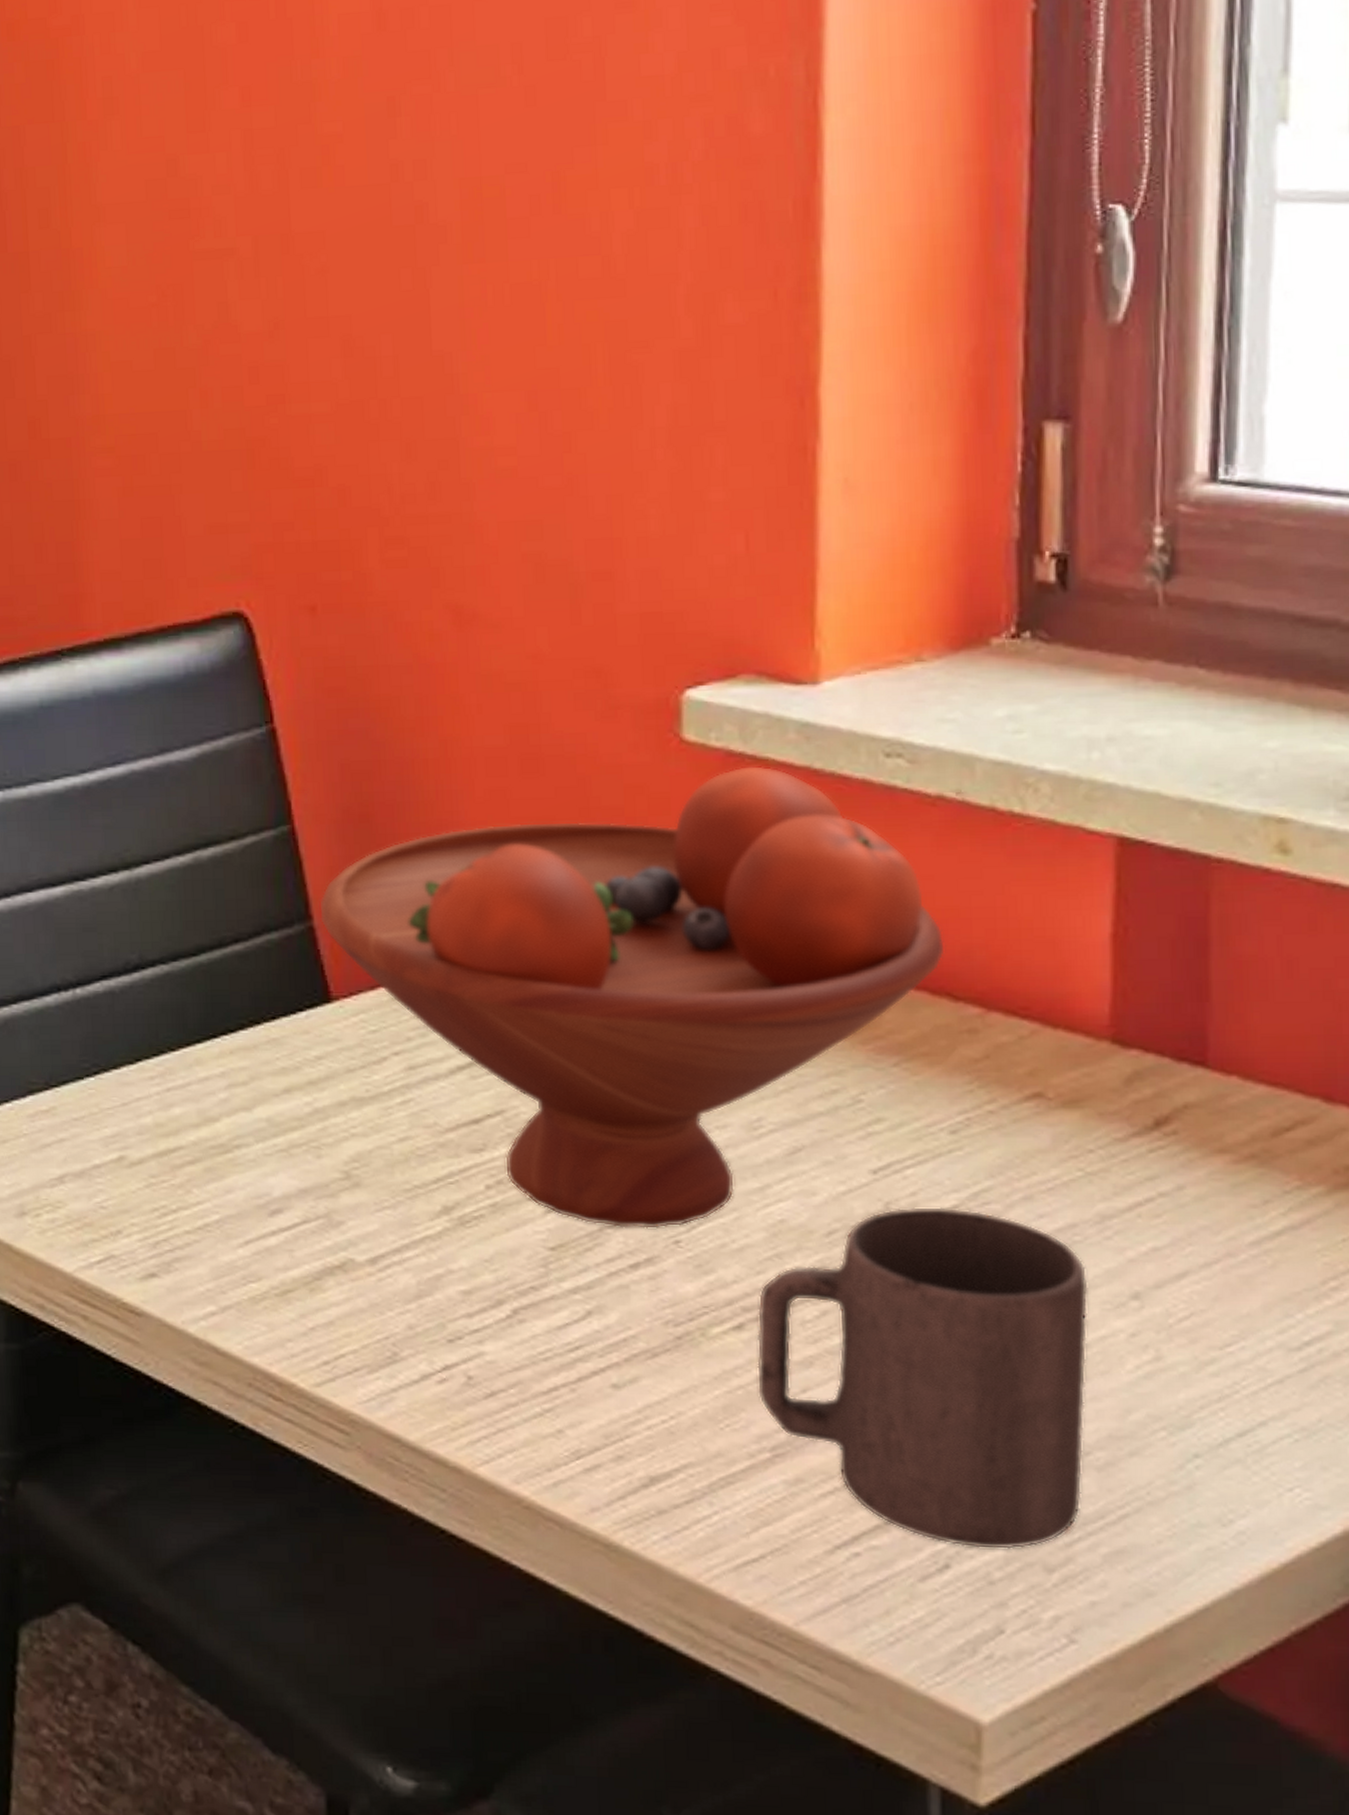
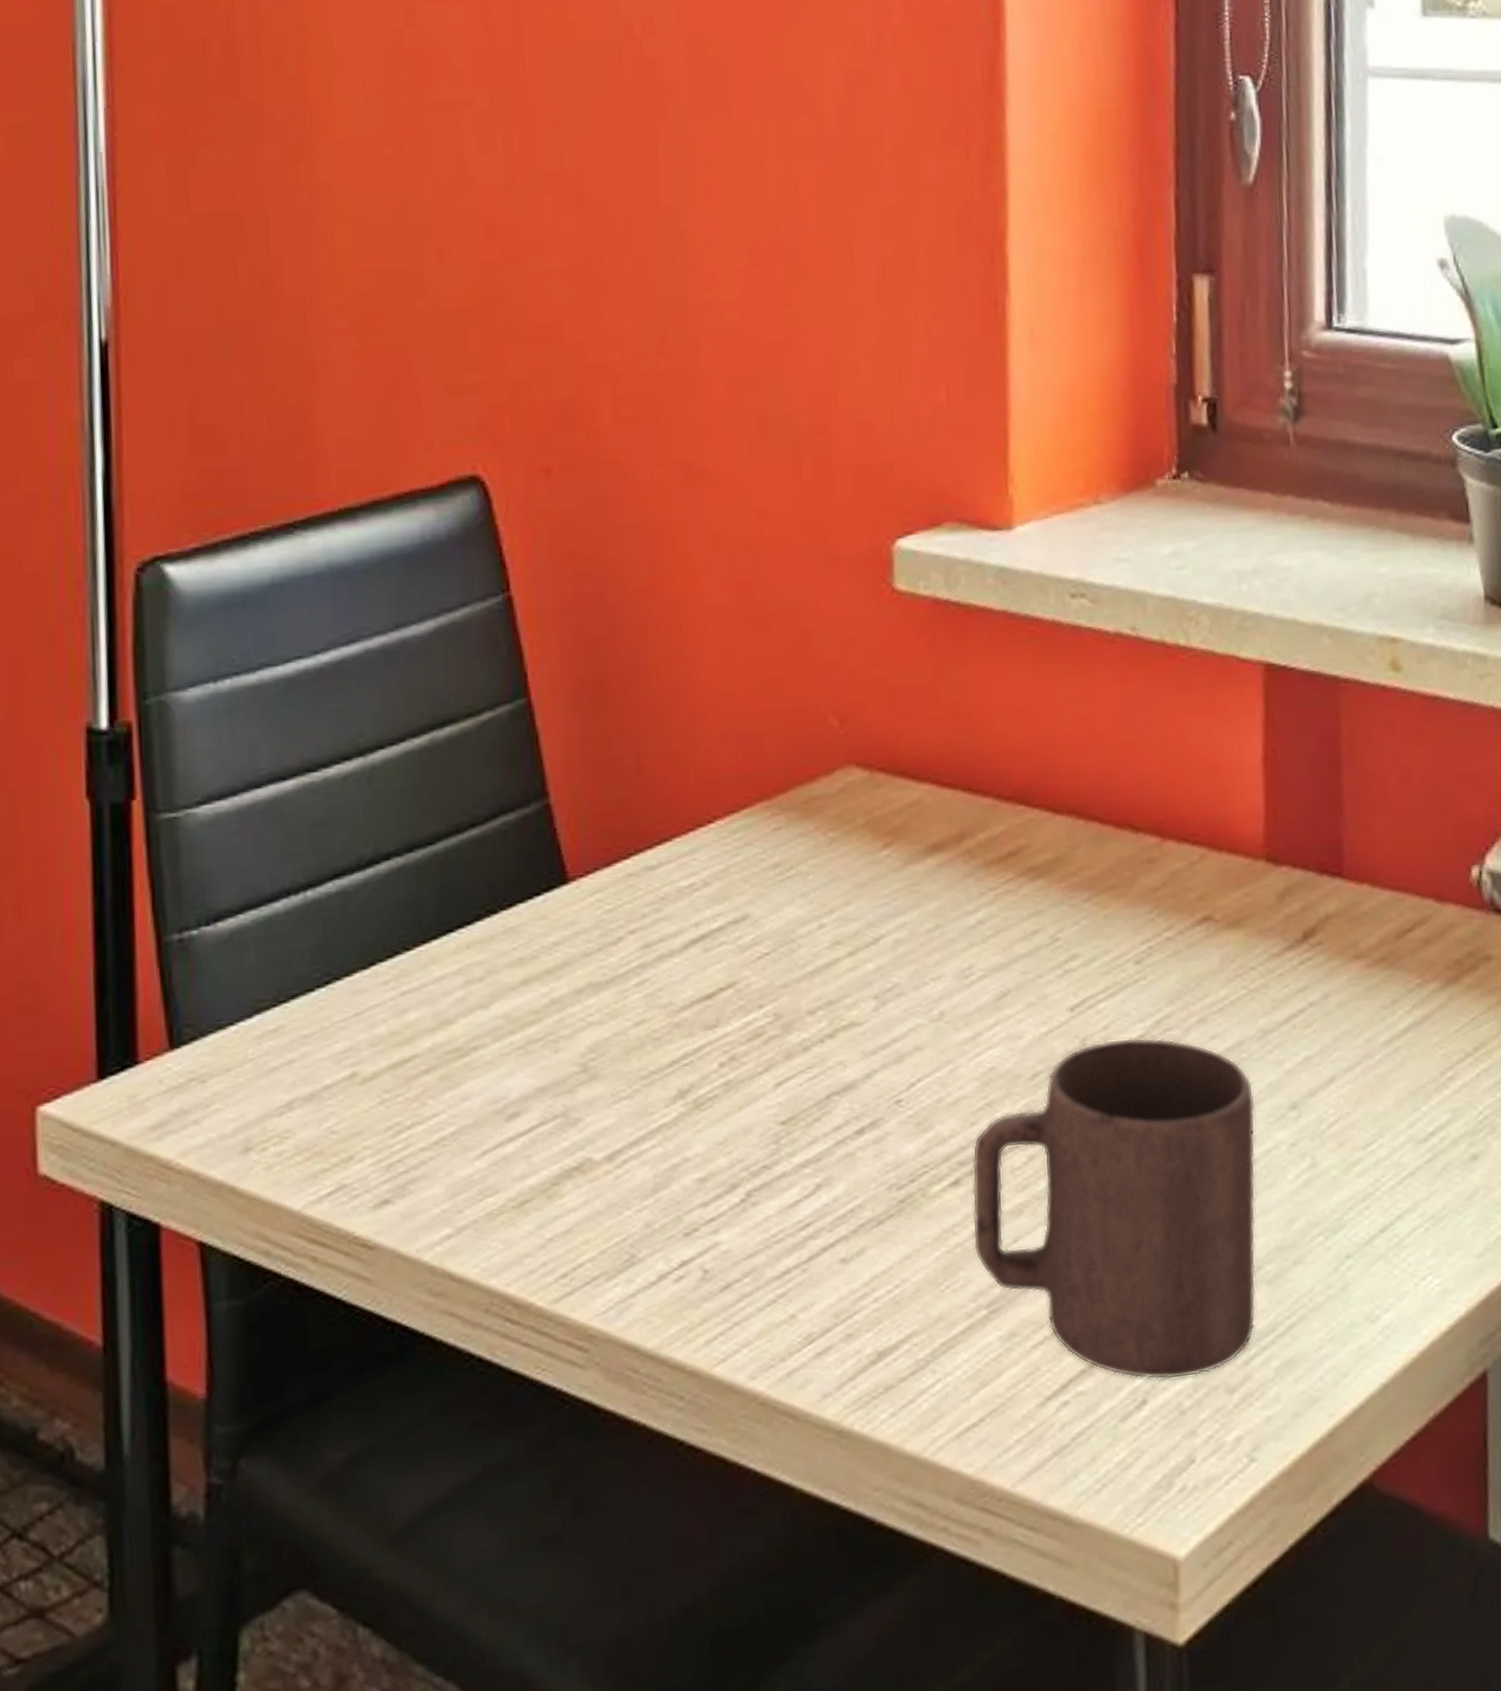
fruit bowl: present [319,765,945,1229] -> none [556,611,1126,1094]

